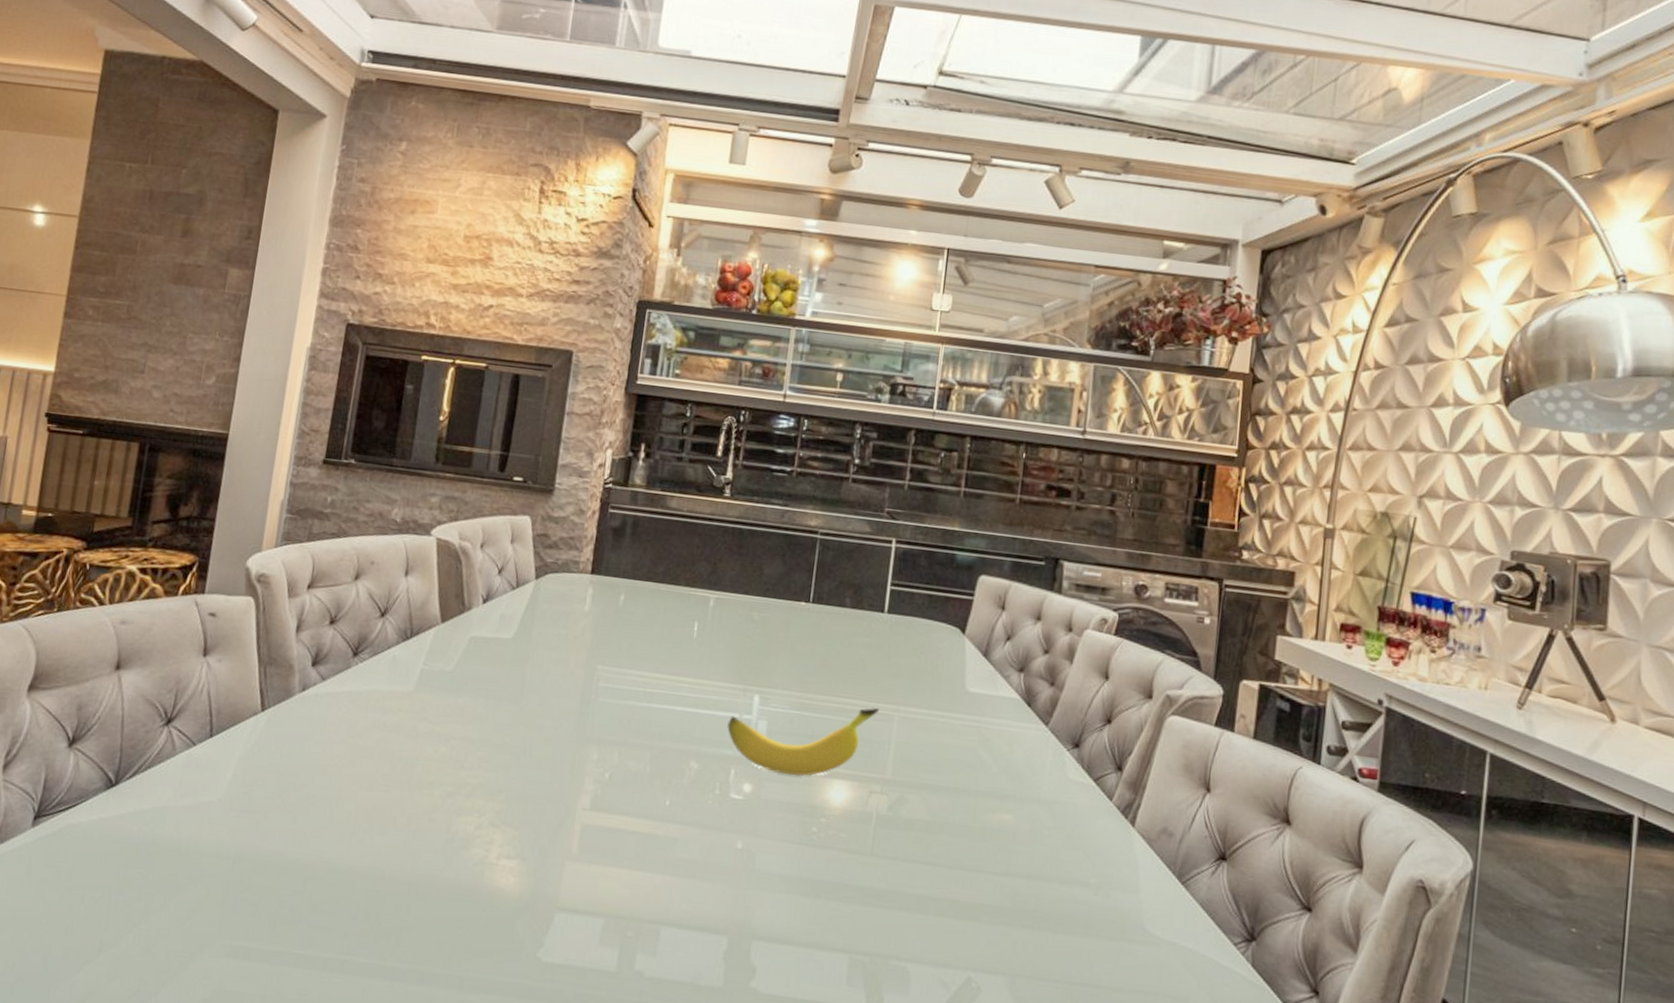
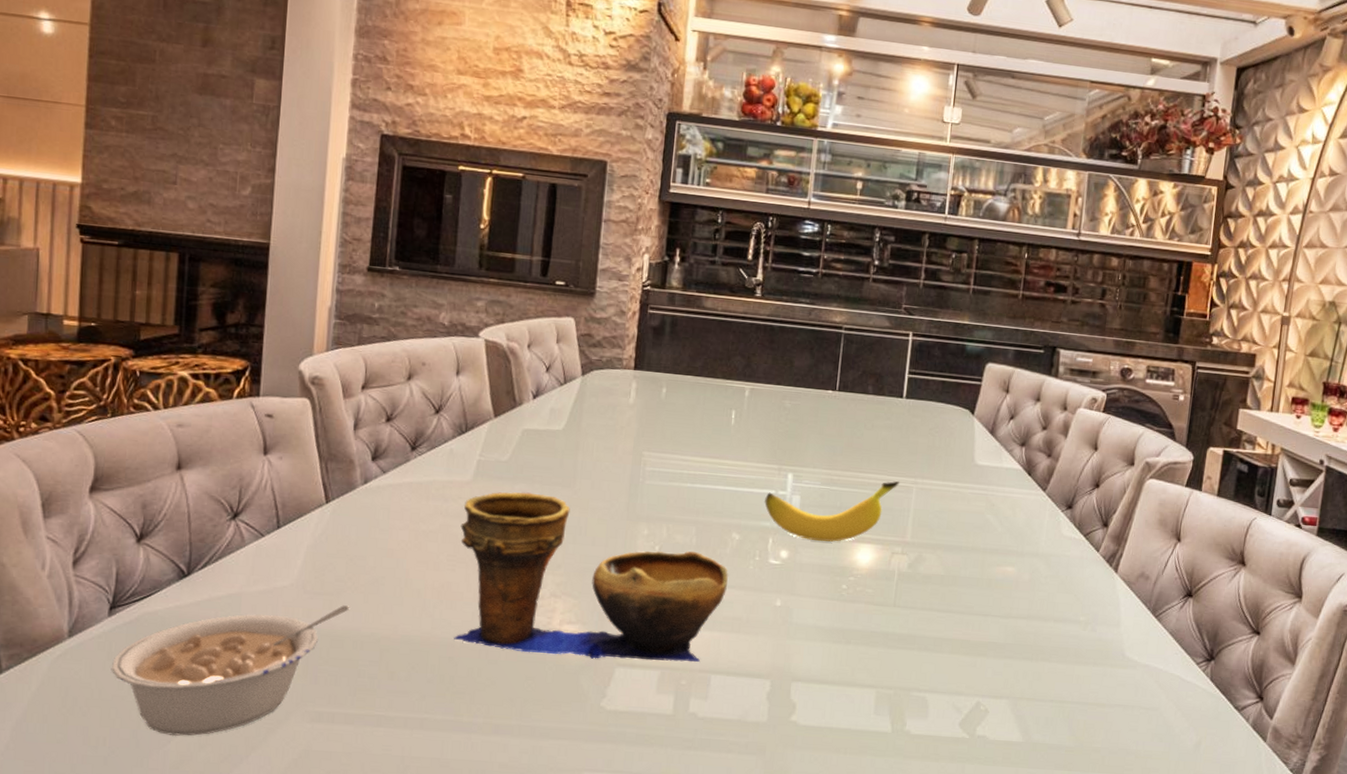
legume: none [28,825,277,966] -> present [111,605,350,737]
decorative bowl: none [383,705,685,911] -> present [454,492,729,662]

